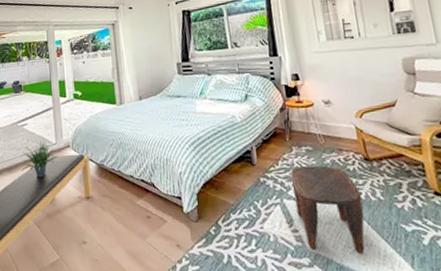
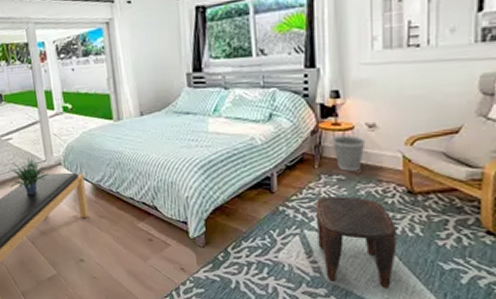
wastebasket: none [297,111,325,143] -> present [331,135,366,171]

